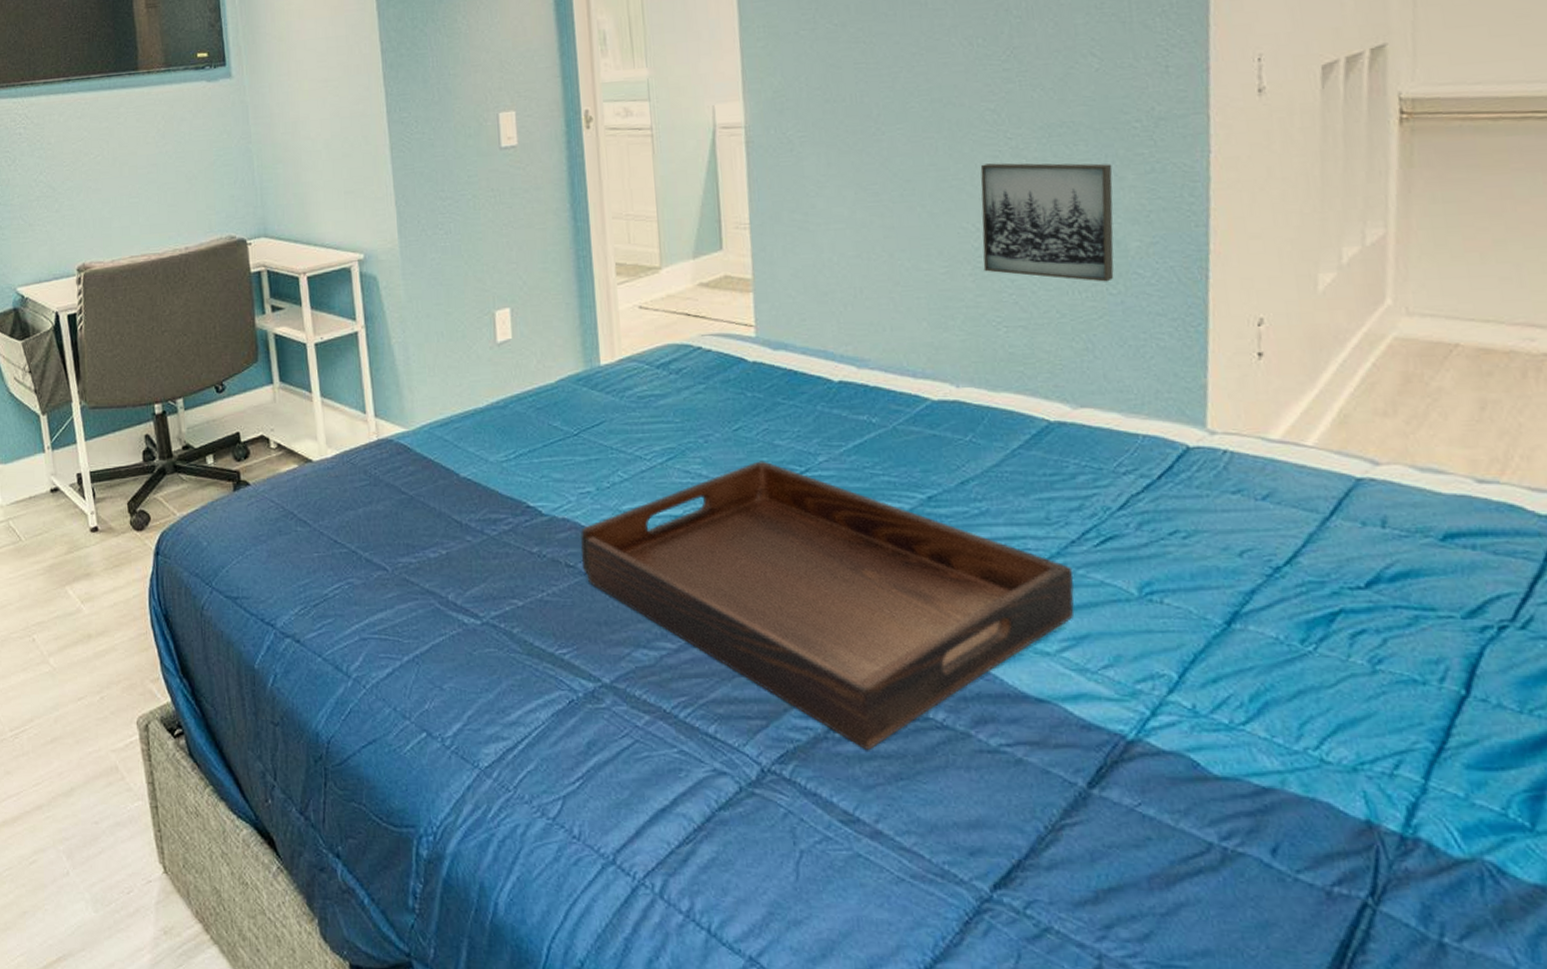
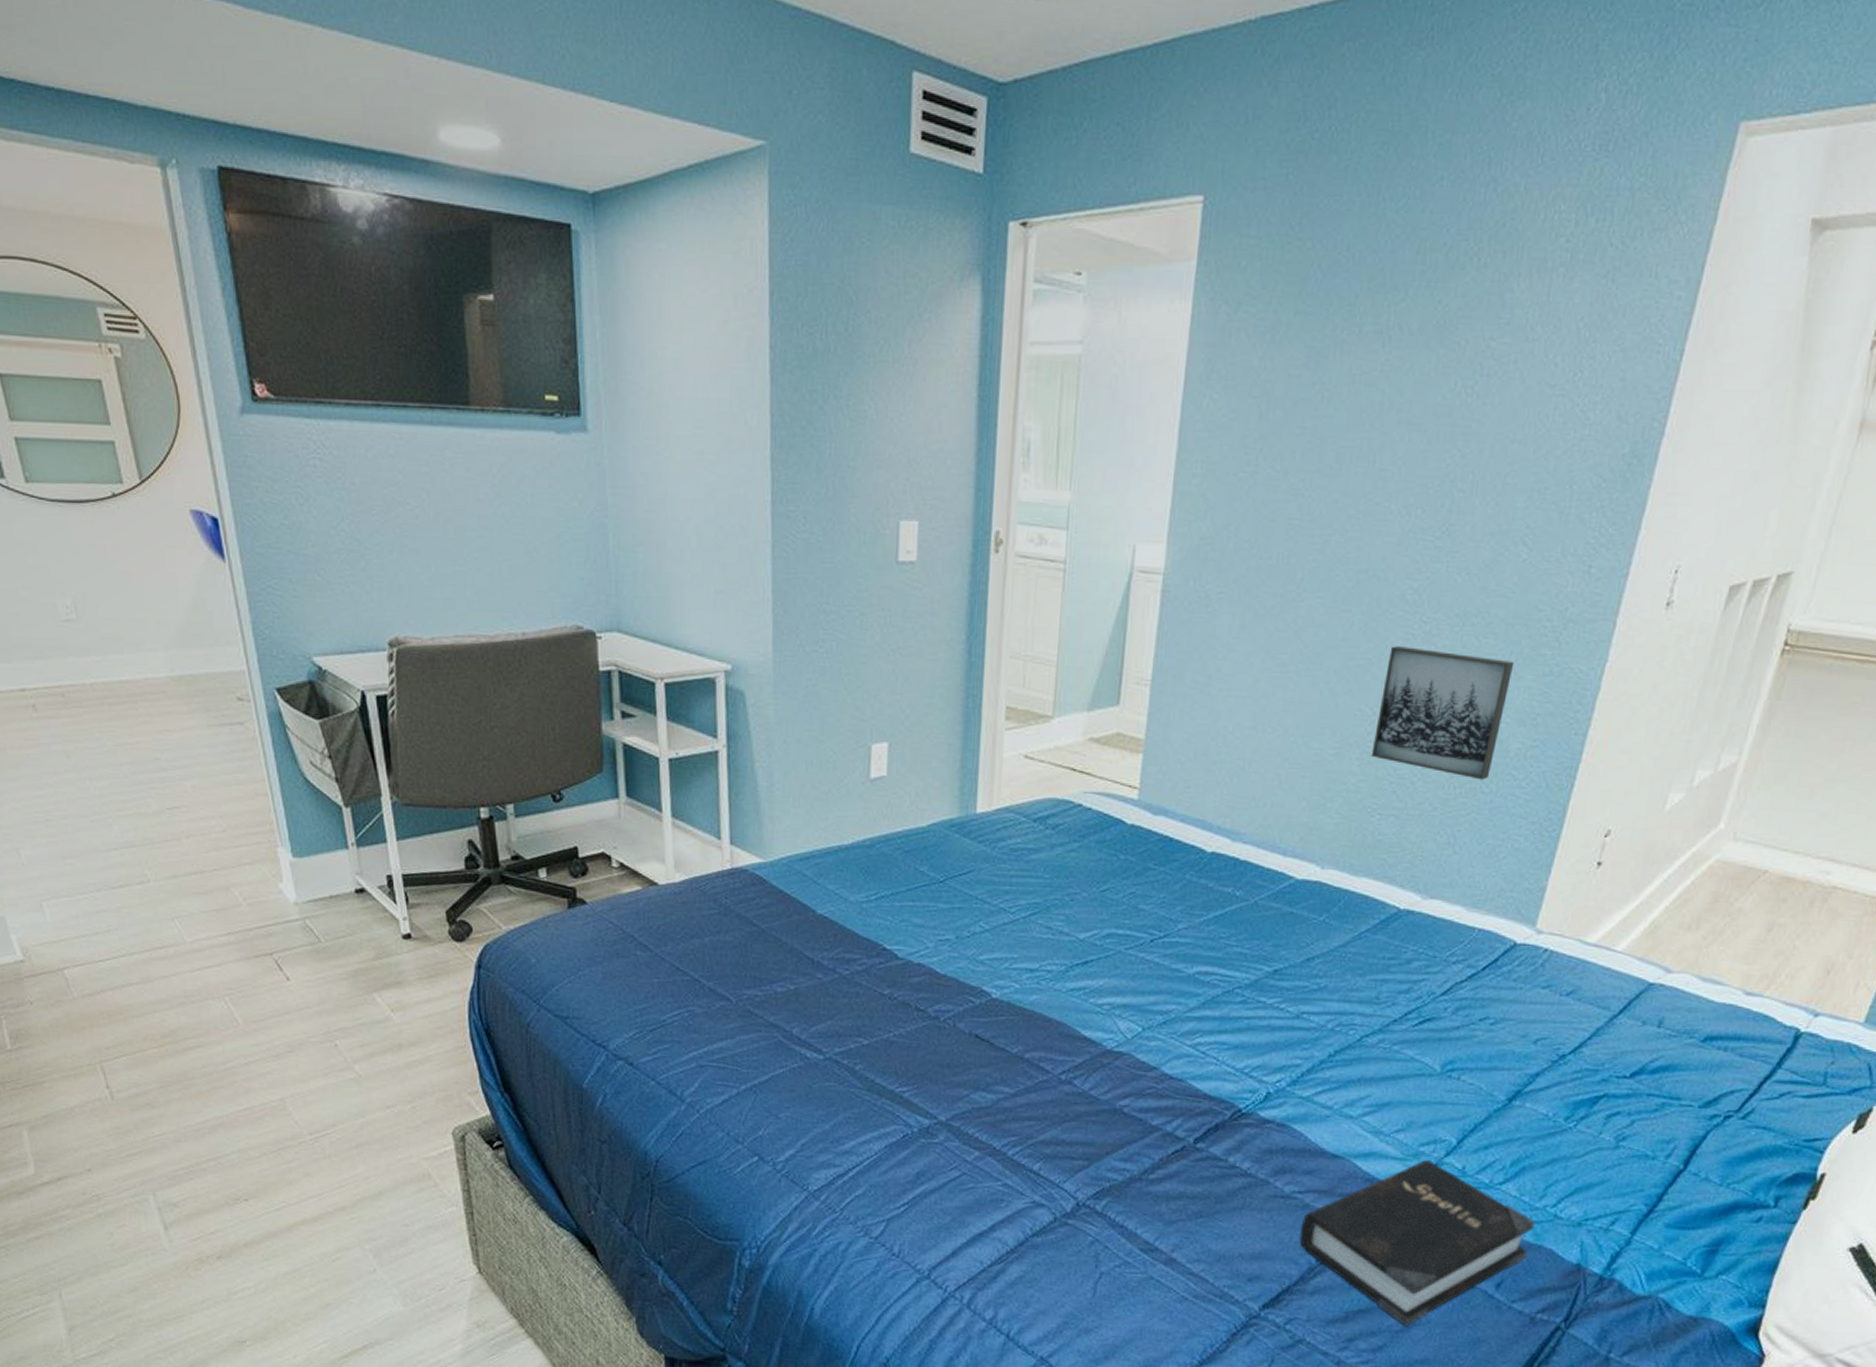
serving tray: present [581,461,1074,750] -> none [932,923,1389,1191]
hardback book: none [1018,700,1300,908] -> present [1299,1160,1535,1327]

